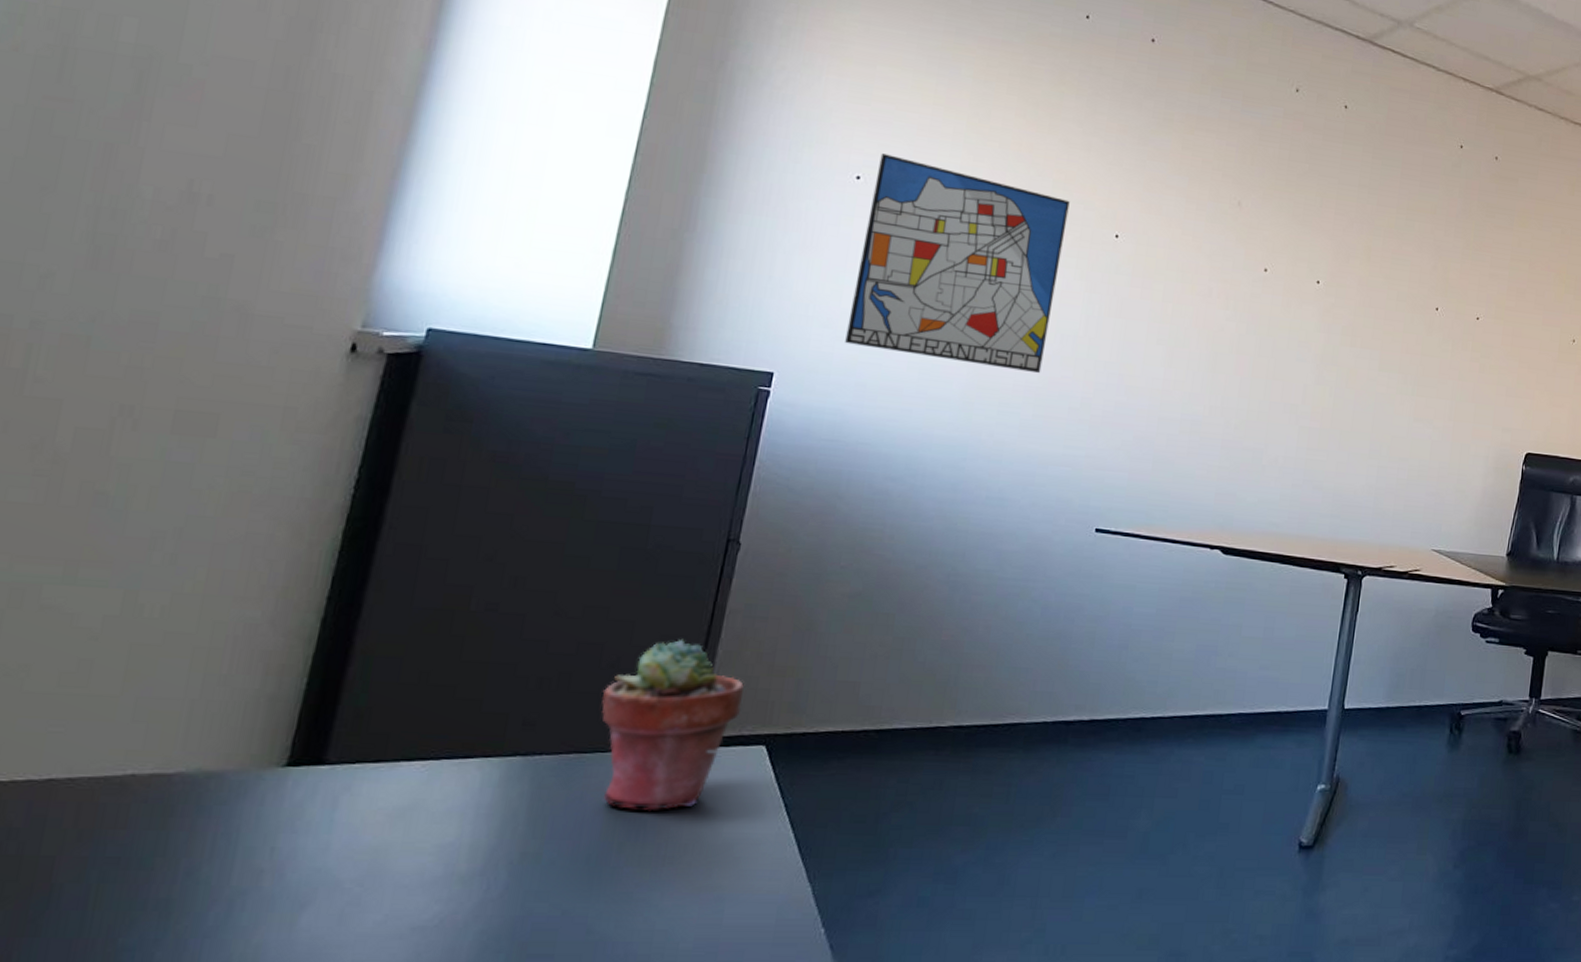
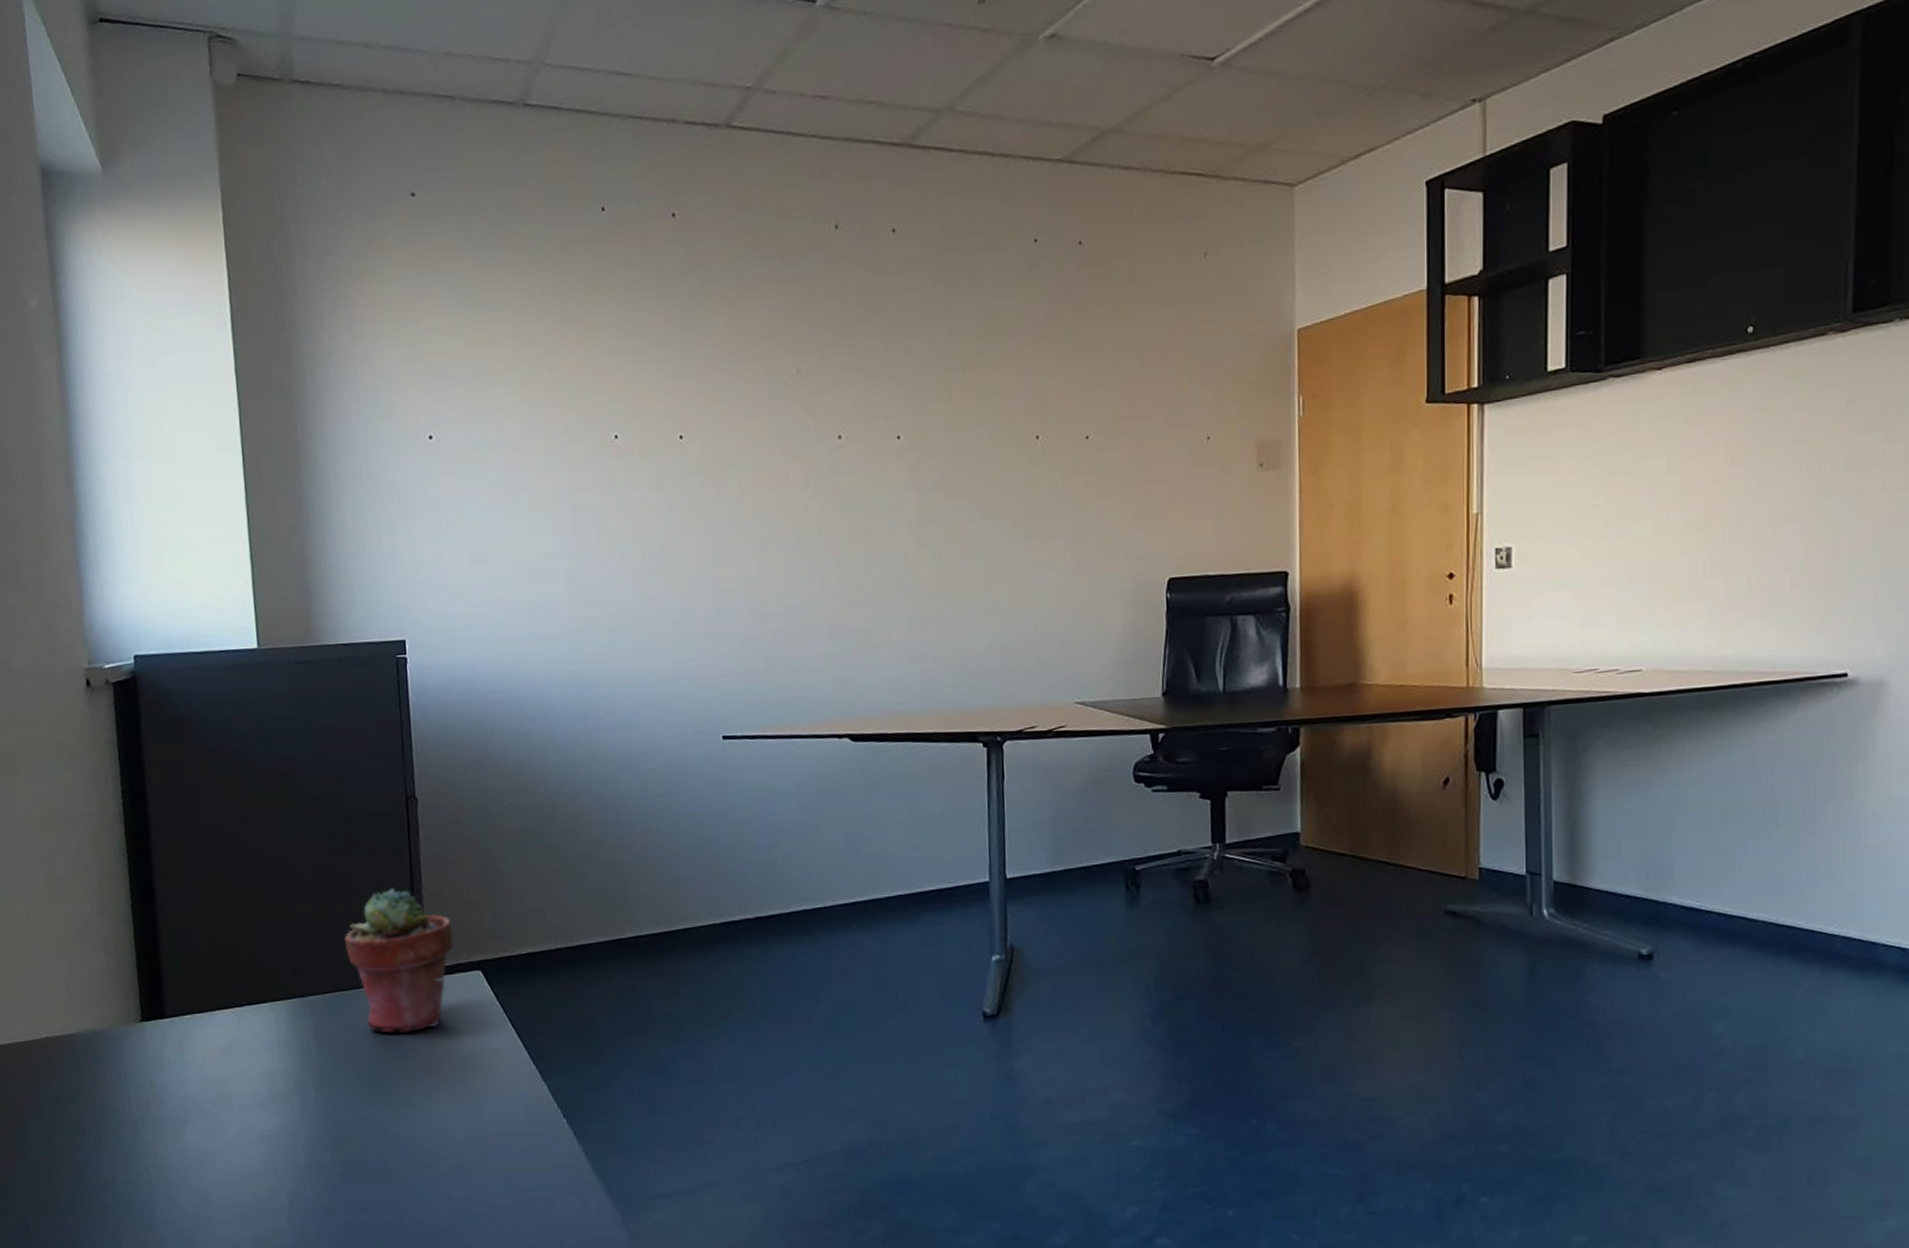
wall art: present [845,153,1070,374] -> none [444,407,638,601]

